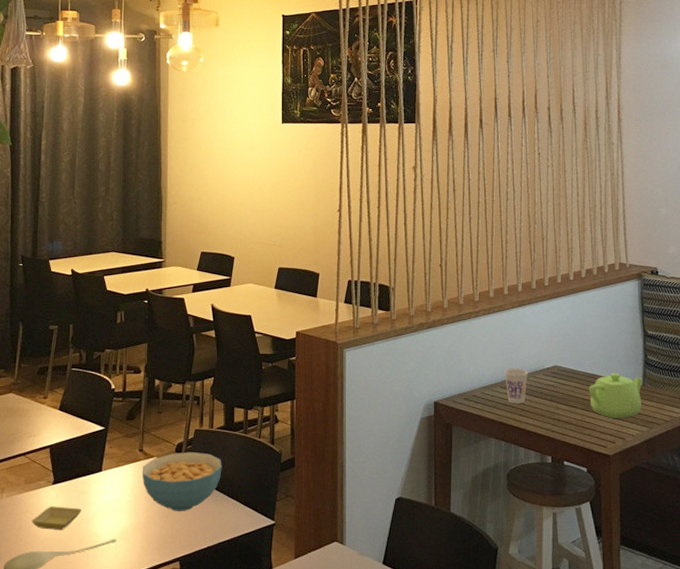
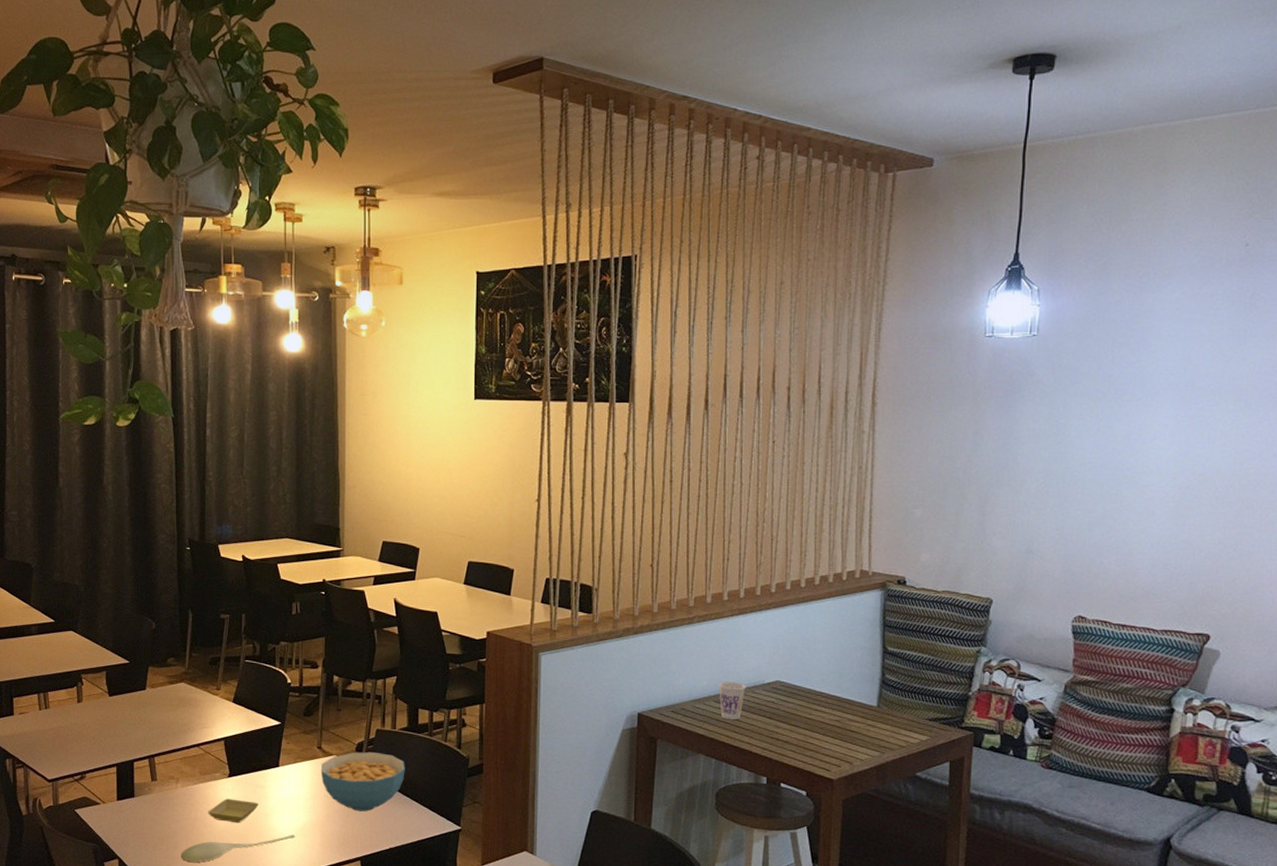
teapot: present [589,372,643,418] -> none [815,691,878,741]

